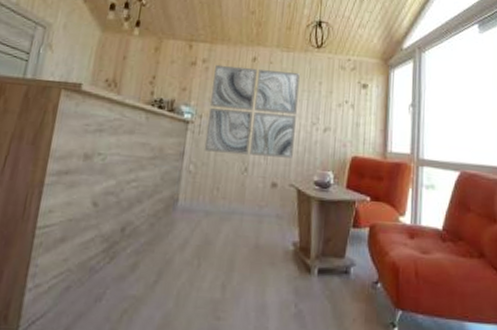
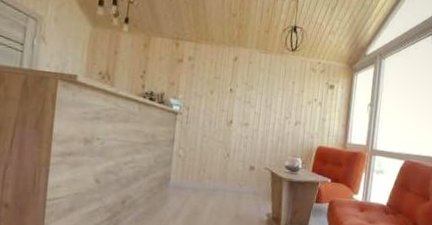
wall art: present [204,64,300,158] -> none [191,62,276,147]

